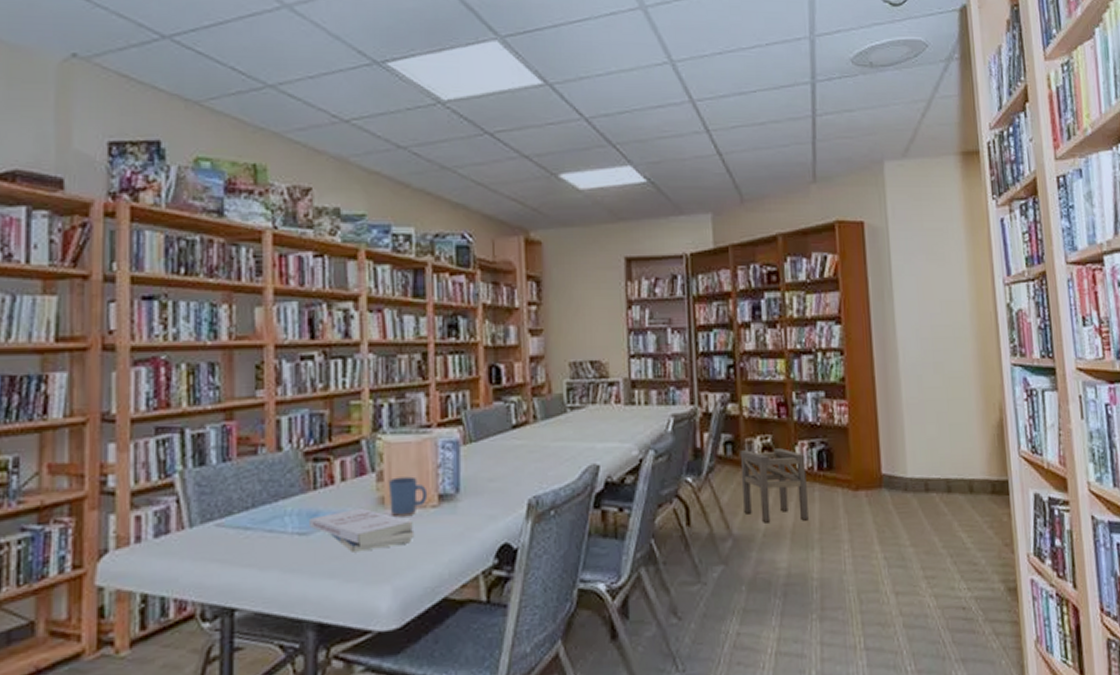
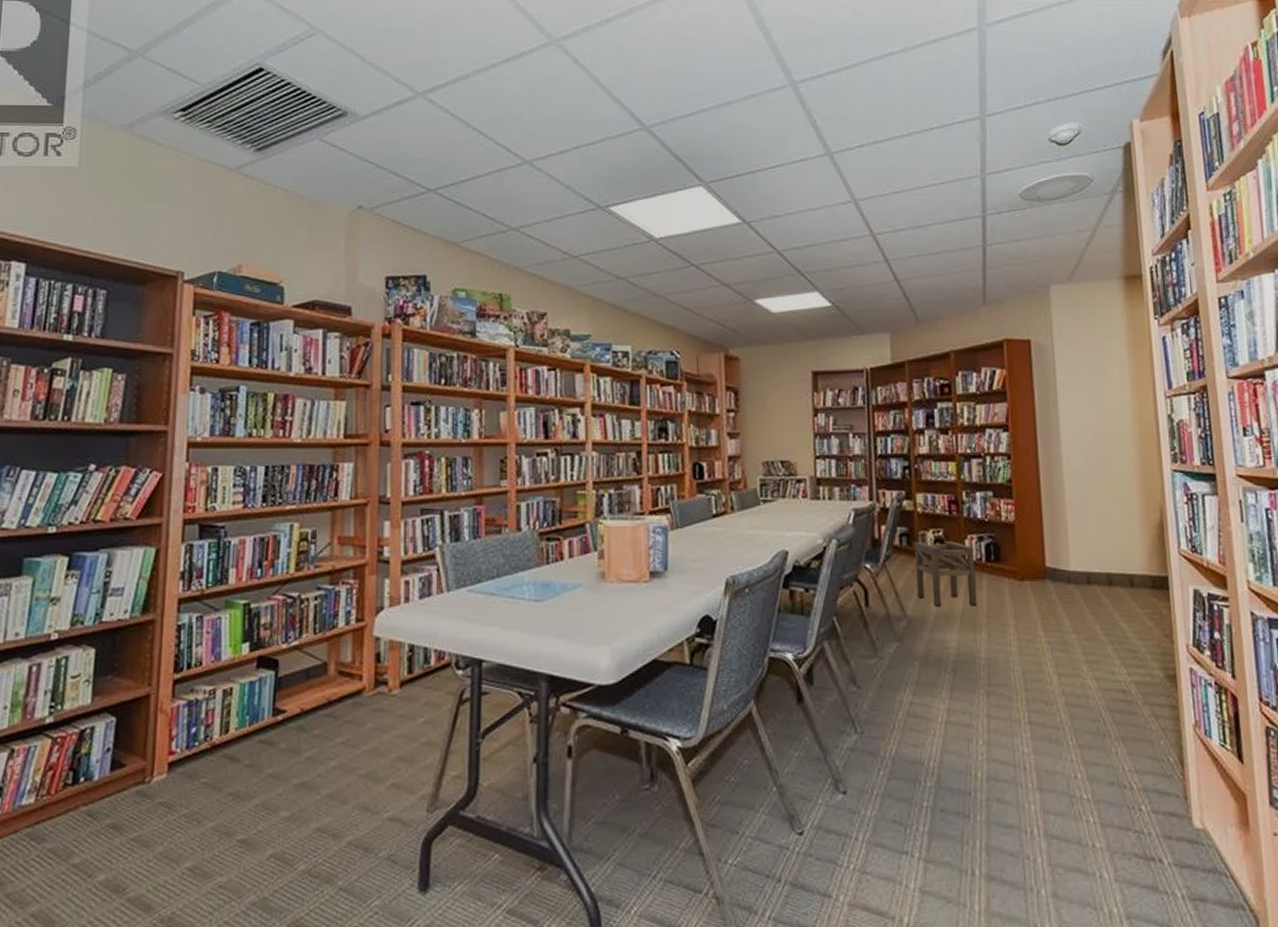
books: present [310,507,415,552] -> none [543,580,630,618]
mug: present [389,476,428,516] -> none [609,556,641,588]

